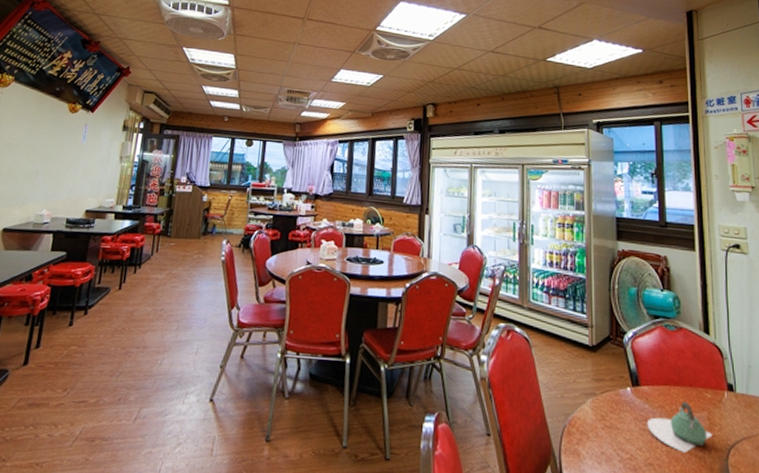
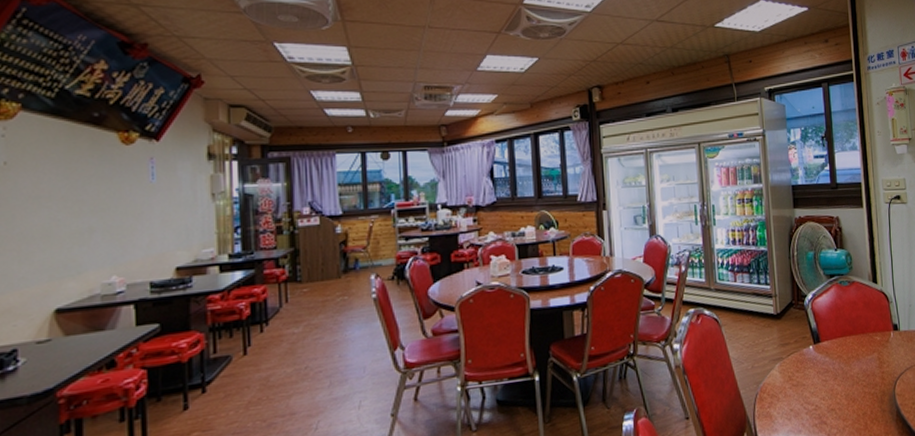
teapot: present [646,402,713,453] -> none [827,348,883,393]

